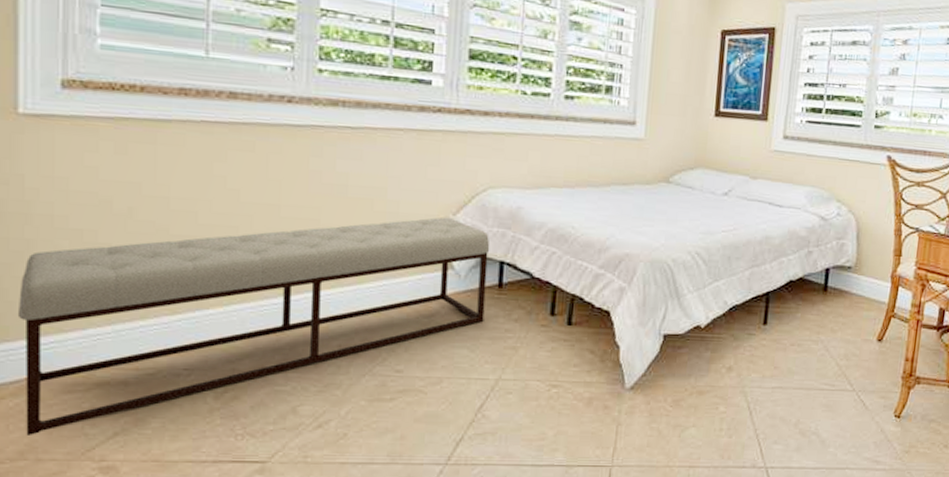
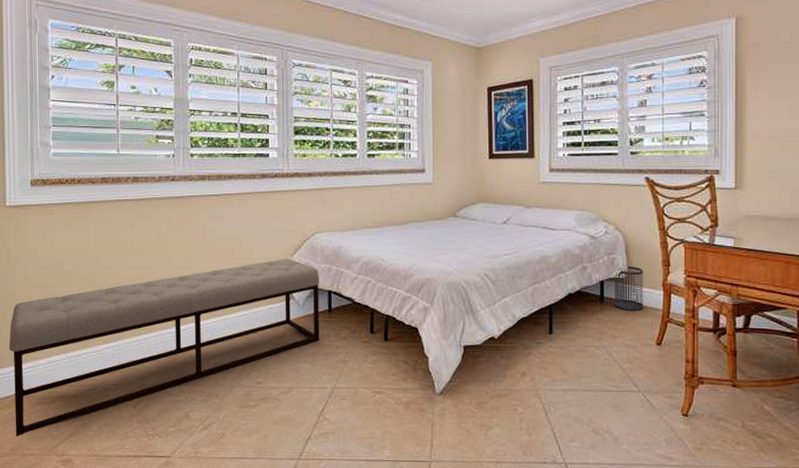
wastebasket: none [838,252,874,303] -> present [615,265,644,311]

